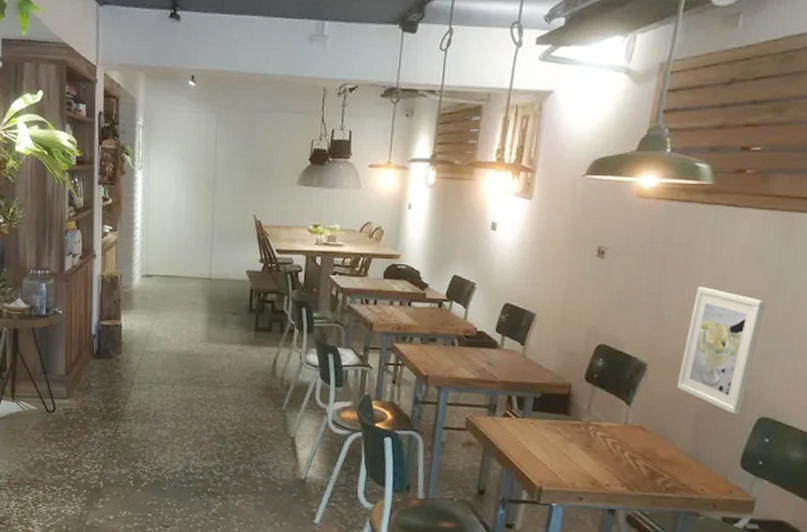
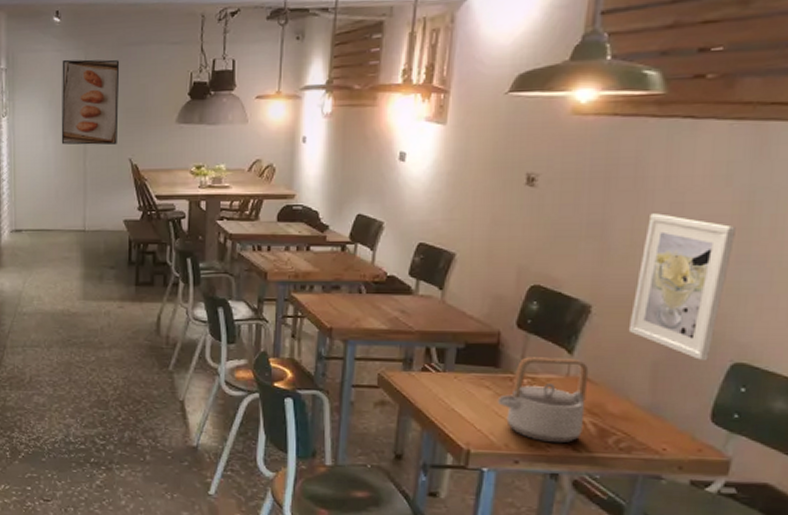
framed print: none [192,120,248,201] -> present [61,59,120,145]
teapot: none [566,407,644,483] -> present [497,357,589,444]

